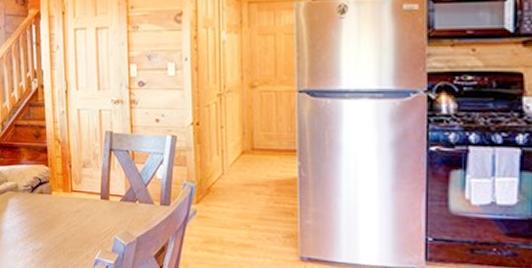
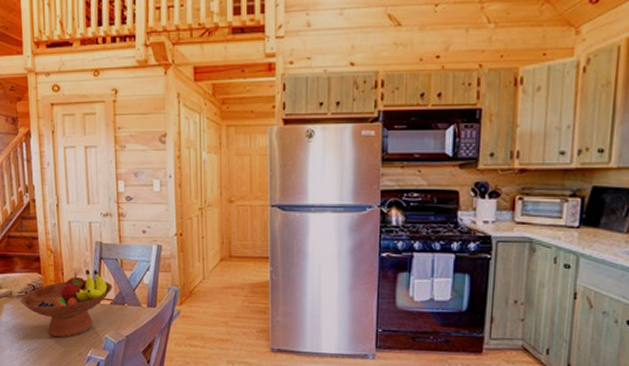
fruit bowl: none [26,162,123,238] -> present [20,269,113,338]

